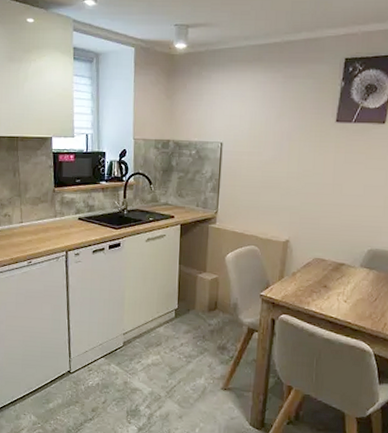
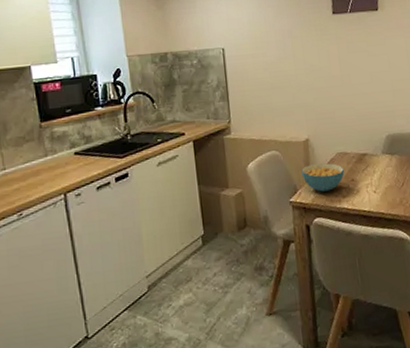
cereal bowl: none [276,265,319,293] -> present [301,163,345,193]

